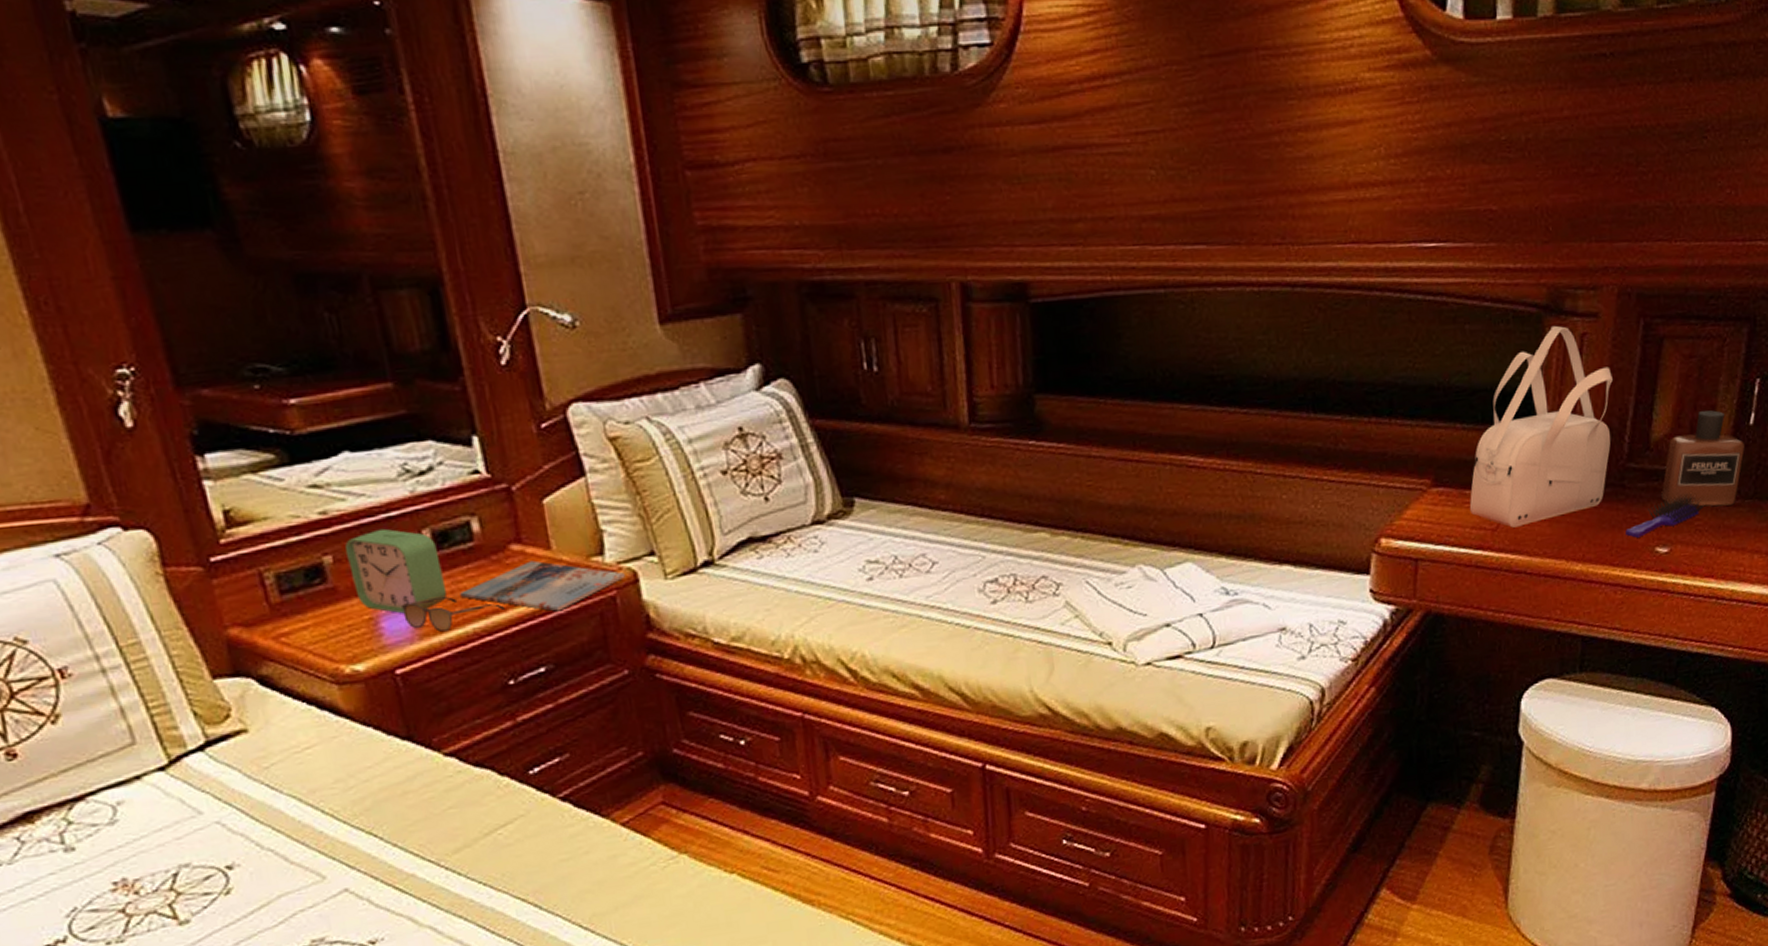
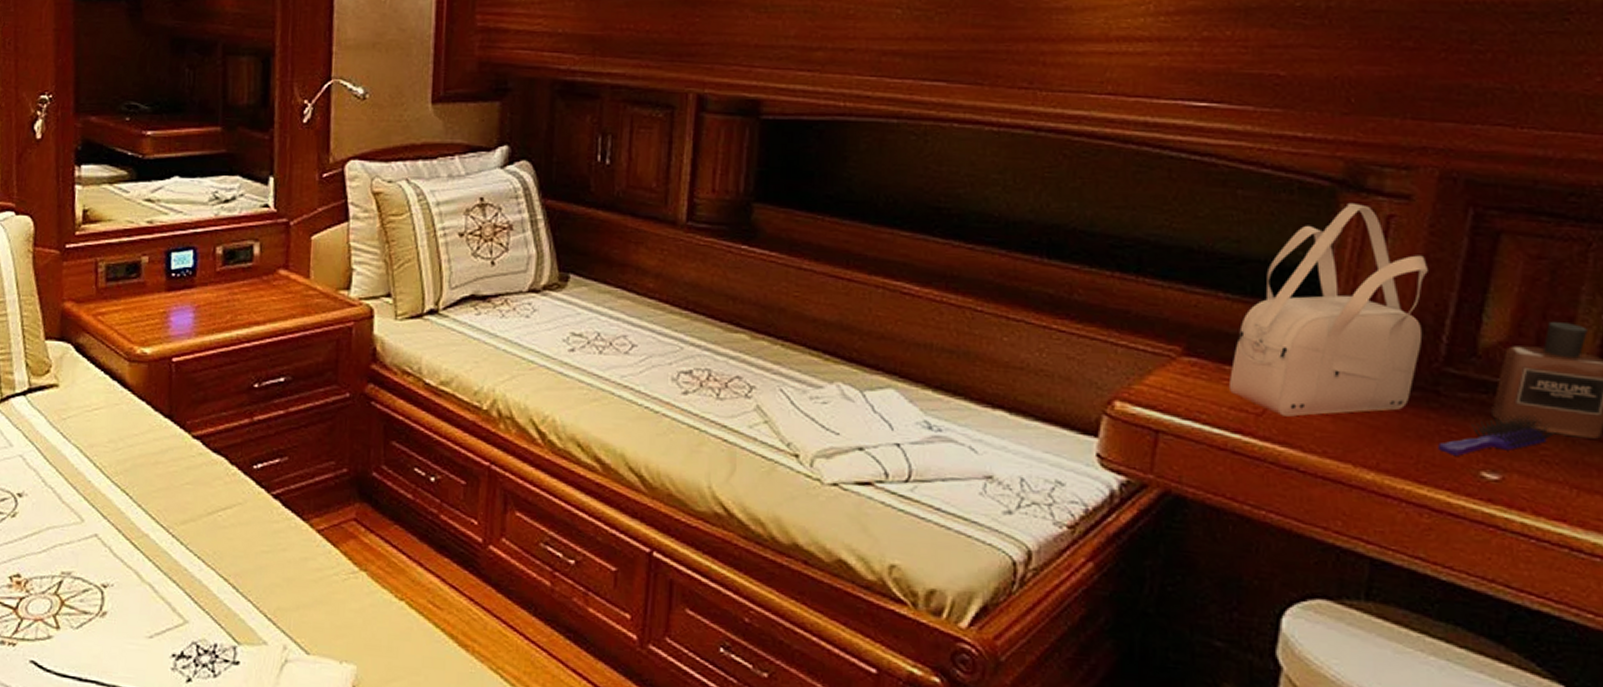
alarm clock: present [345,528,448,614] -> none [158,241,225,313]
sunglasses: present [401,597,506,633] -> none [188,303,265,334]
magazine: present [460,560,625,612] -> none [233,285,363,332]

